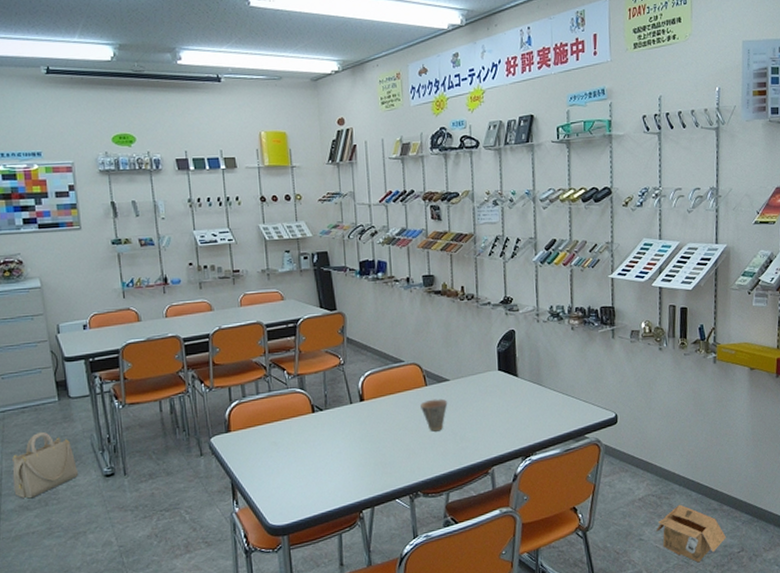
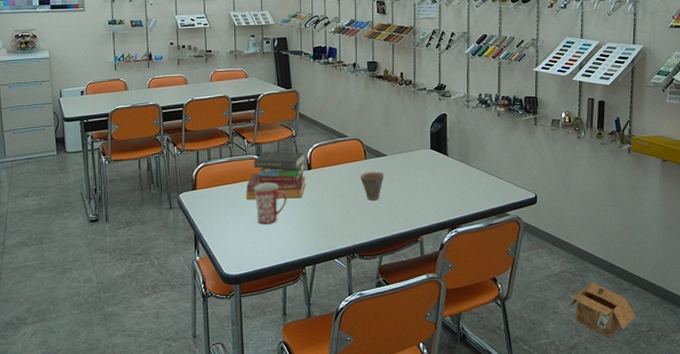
handbag: present [11,431,78,499] -> none [16,180,68,237]
books: none [289,381,359,439] -> present [245,151,306,199]
mug: none [299,418,338,466] -> present [255,182,287,224]

